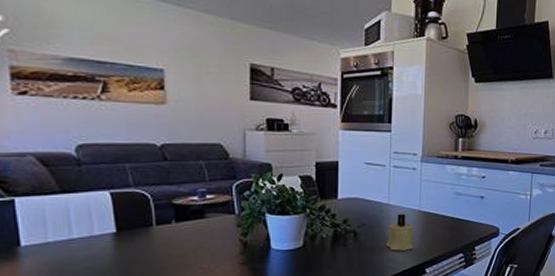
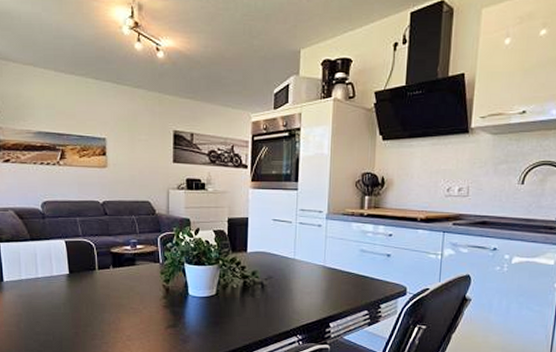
candle: present [386,213,414,251] -> none [291,268,318,304]

